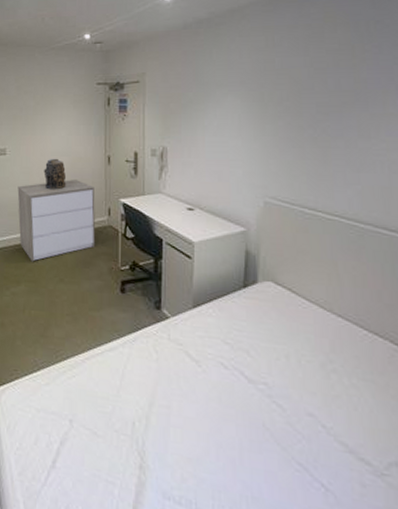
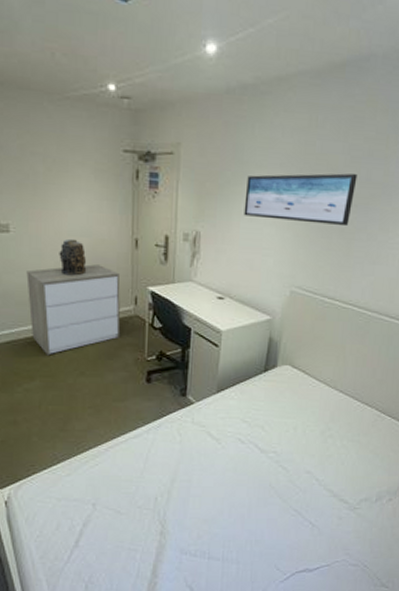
wall art: none [208,84,325,135] -> present [244,173,358,227]

